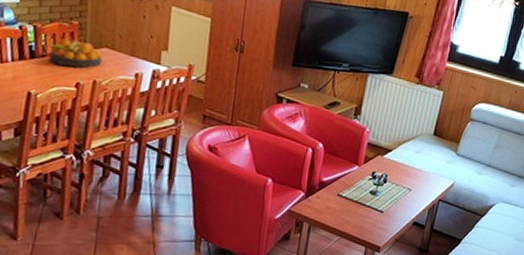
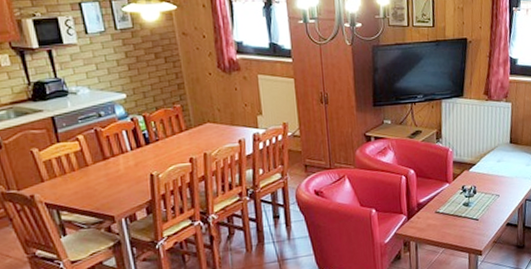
fruit bowl: present [49,38,103,68] -> none [160,121,208,145]

